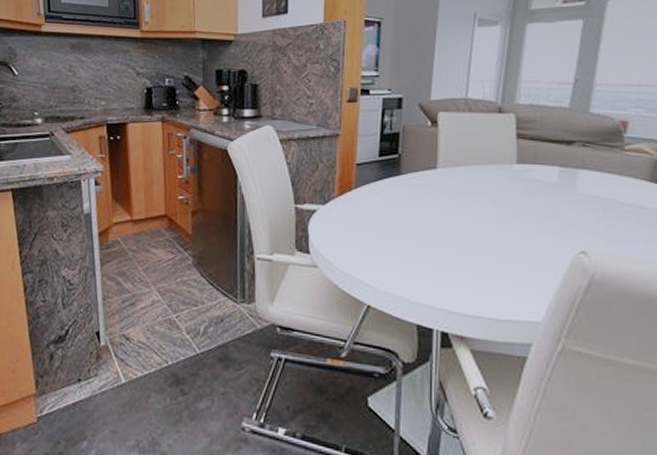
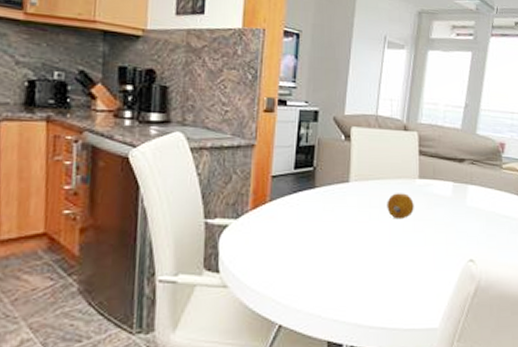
fruit: none [479,179,511,207] -> present [387,193,414,220]

